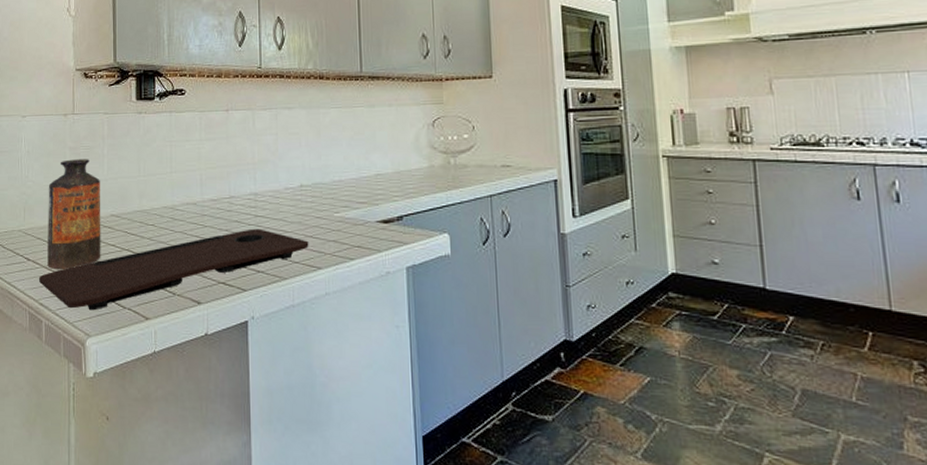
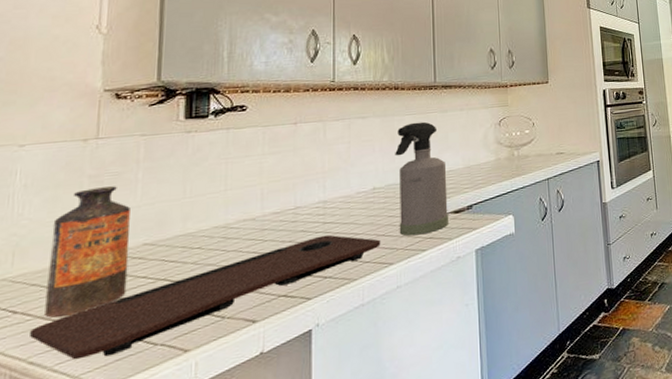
spray bottle: none [321,116,378,242] -> present [395,121,450,236]

